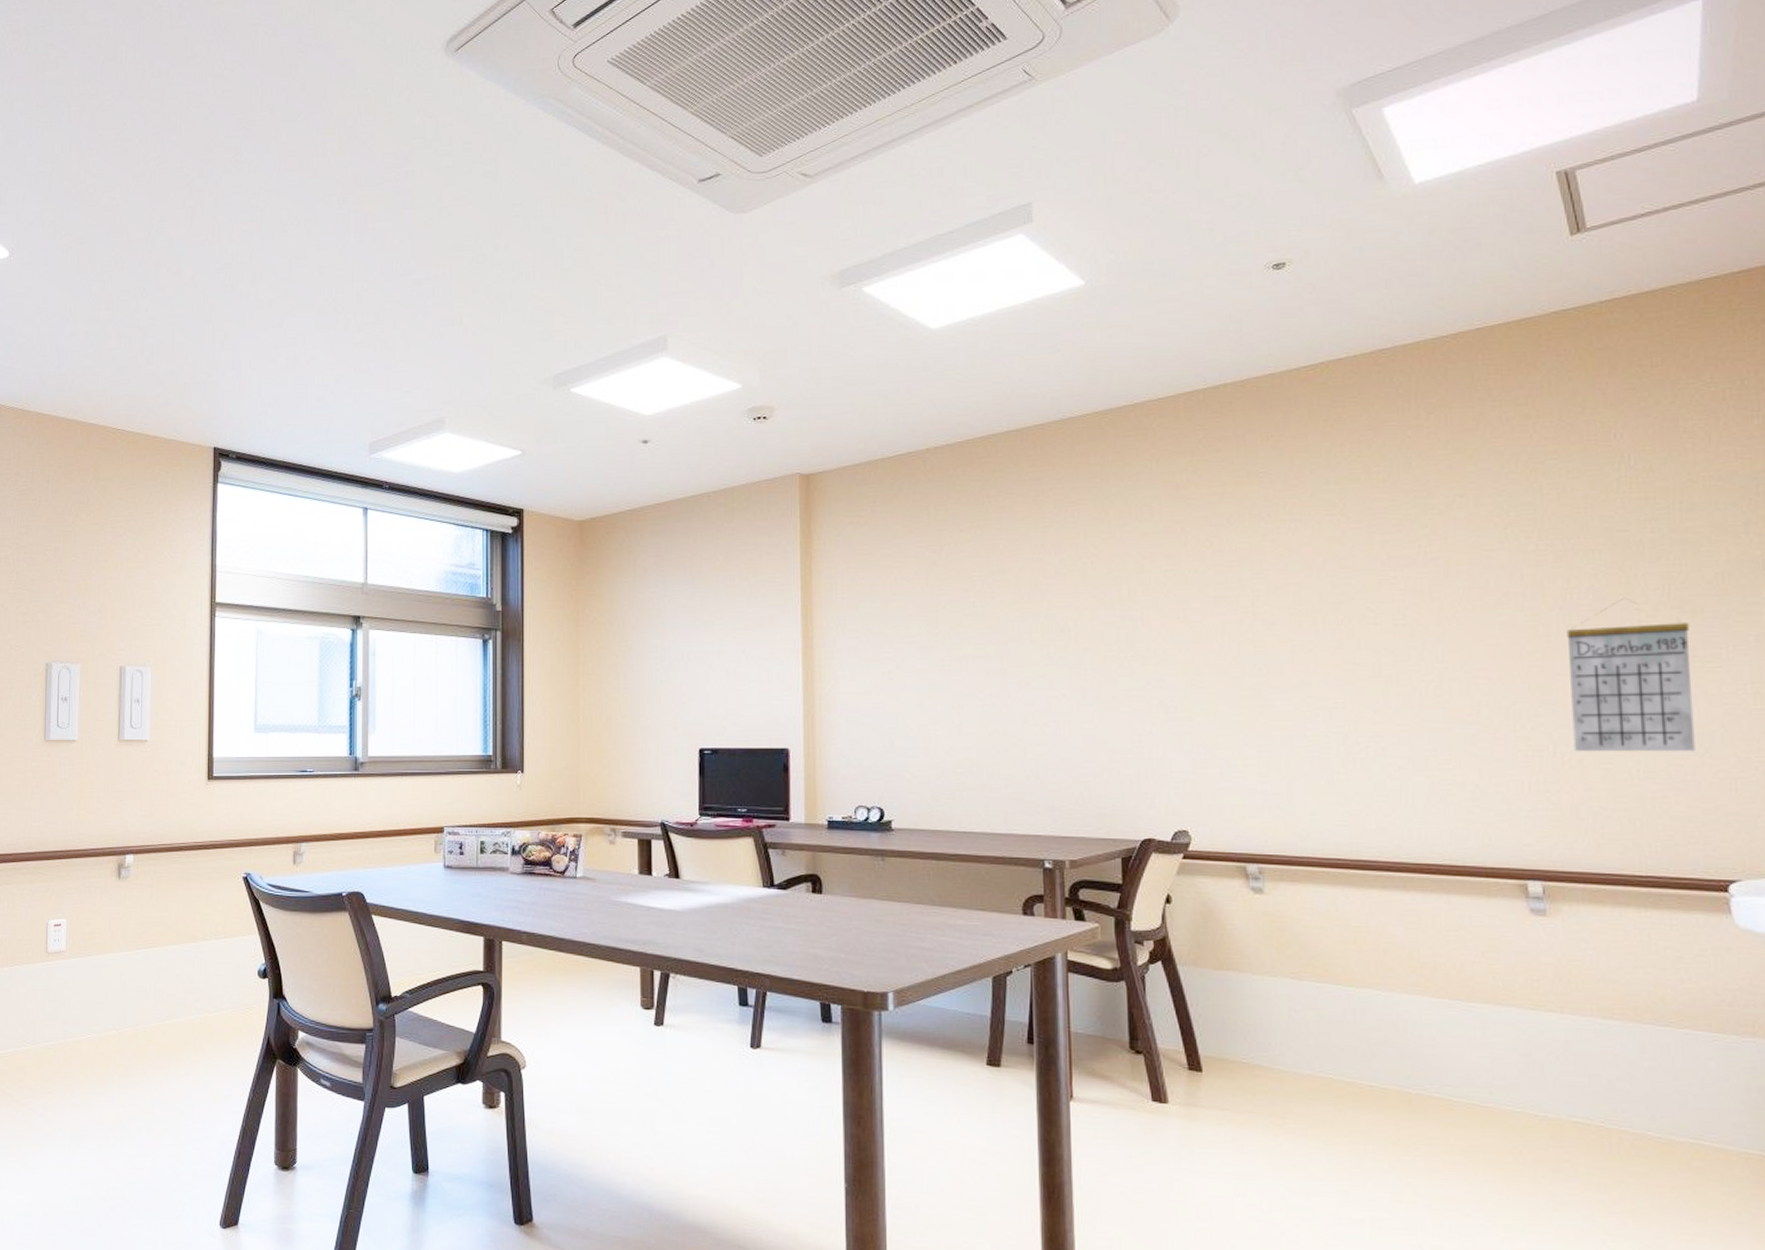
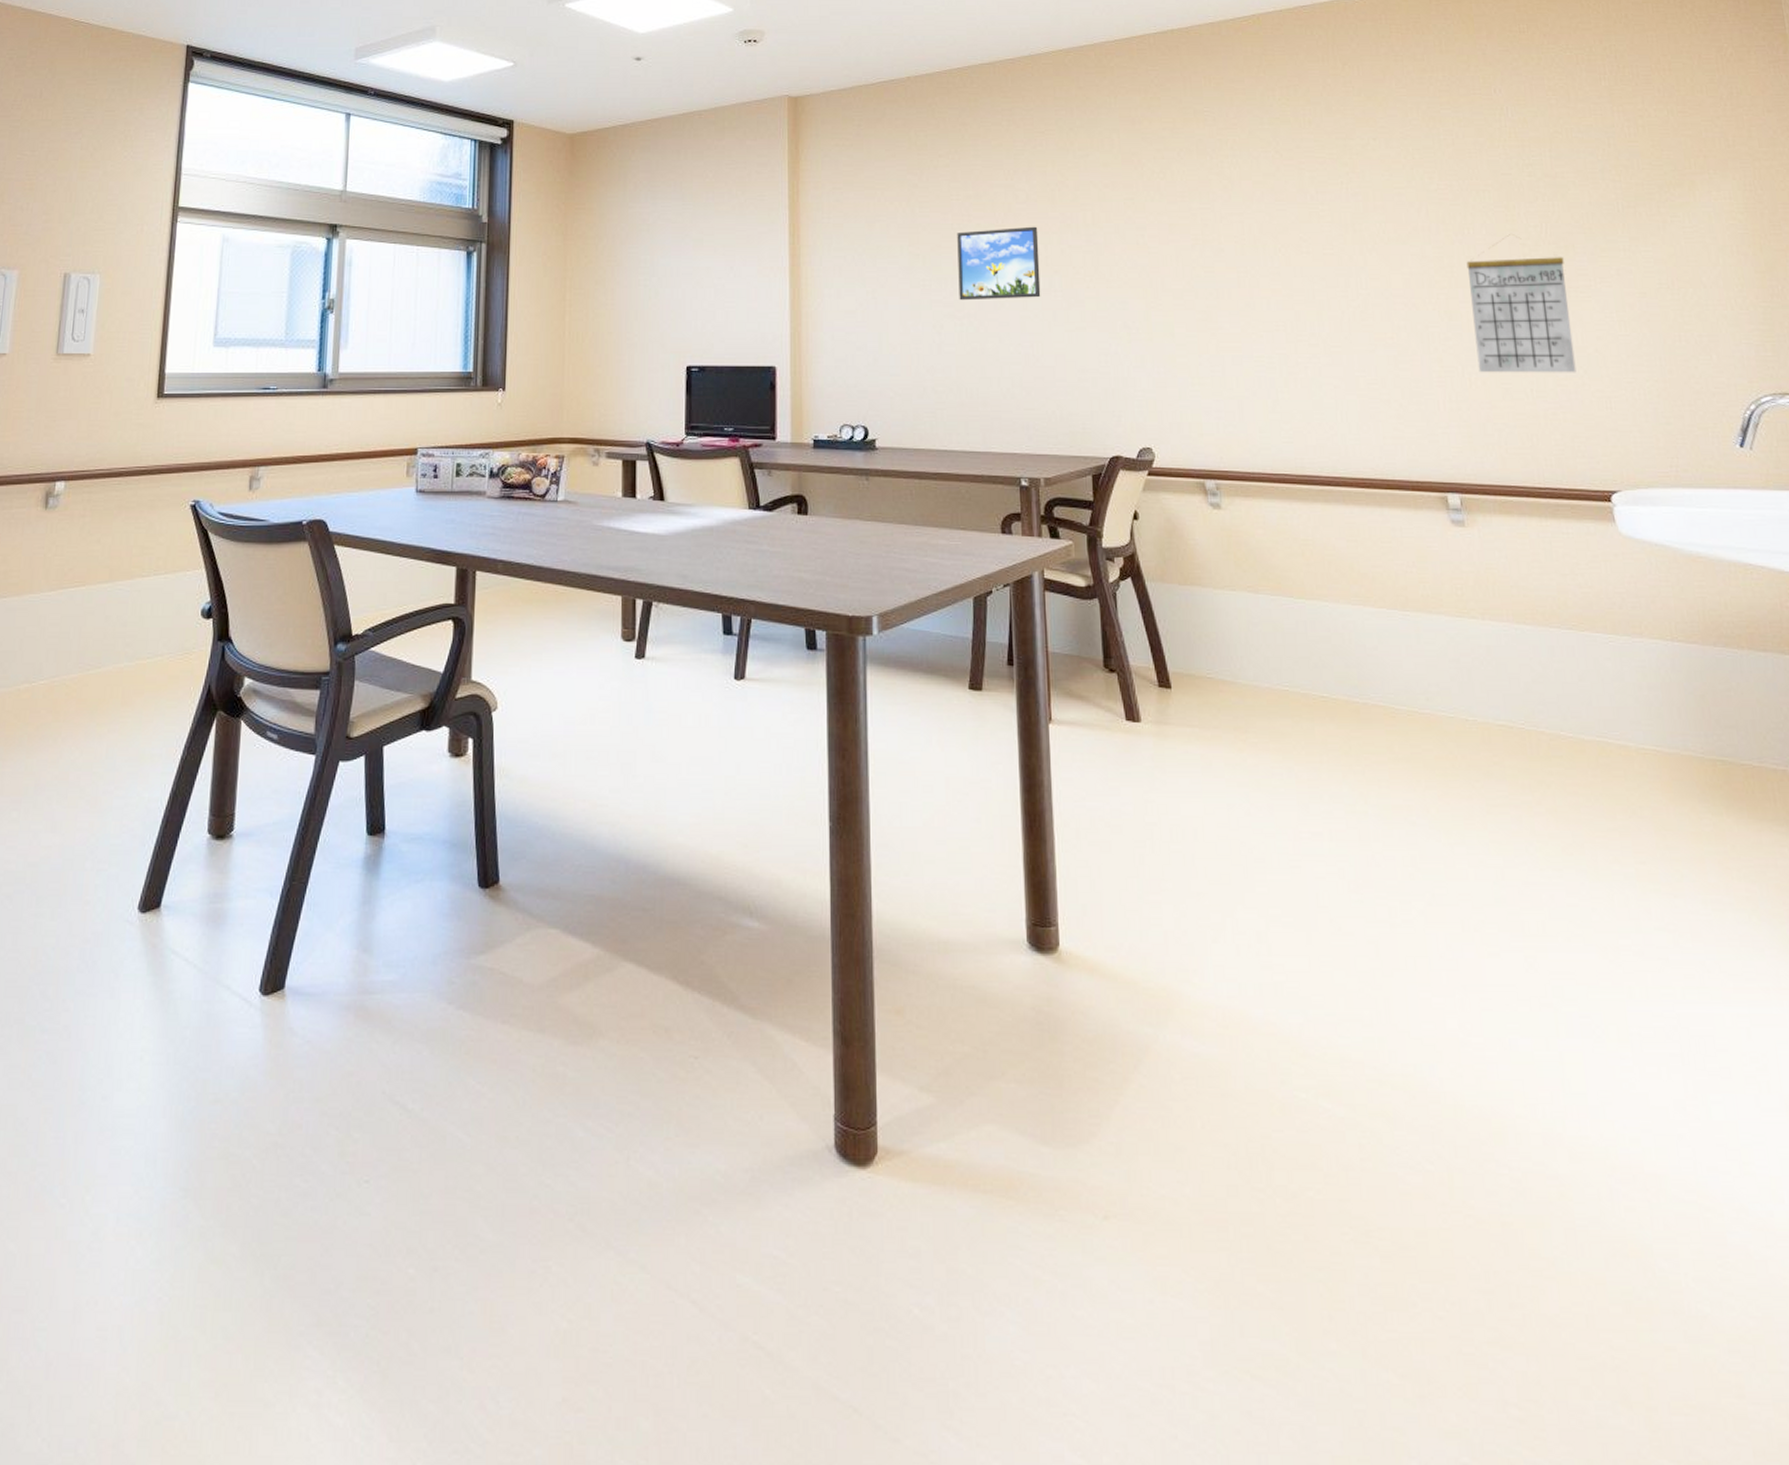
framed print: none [979,602,1069,681] -> present [957,226,1041,301]

